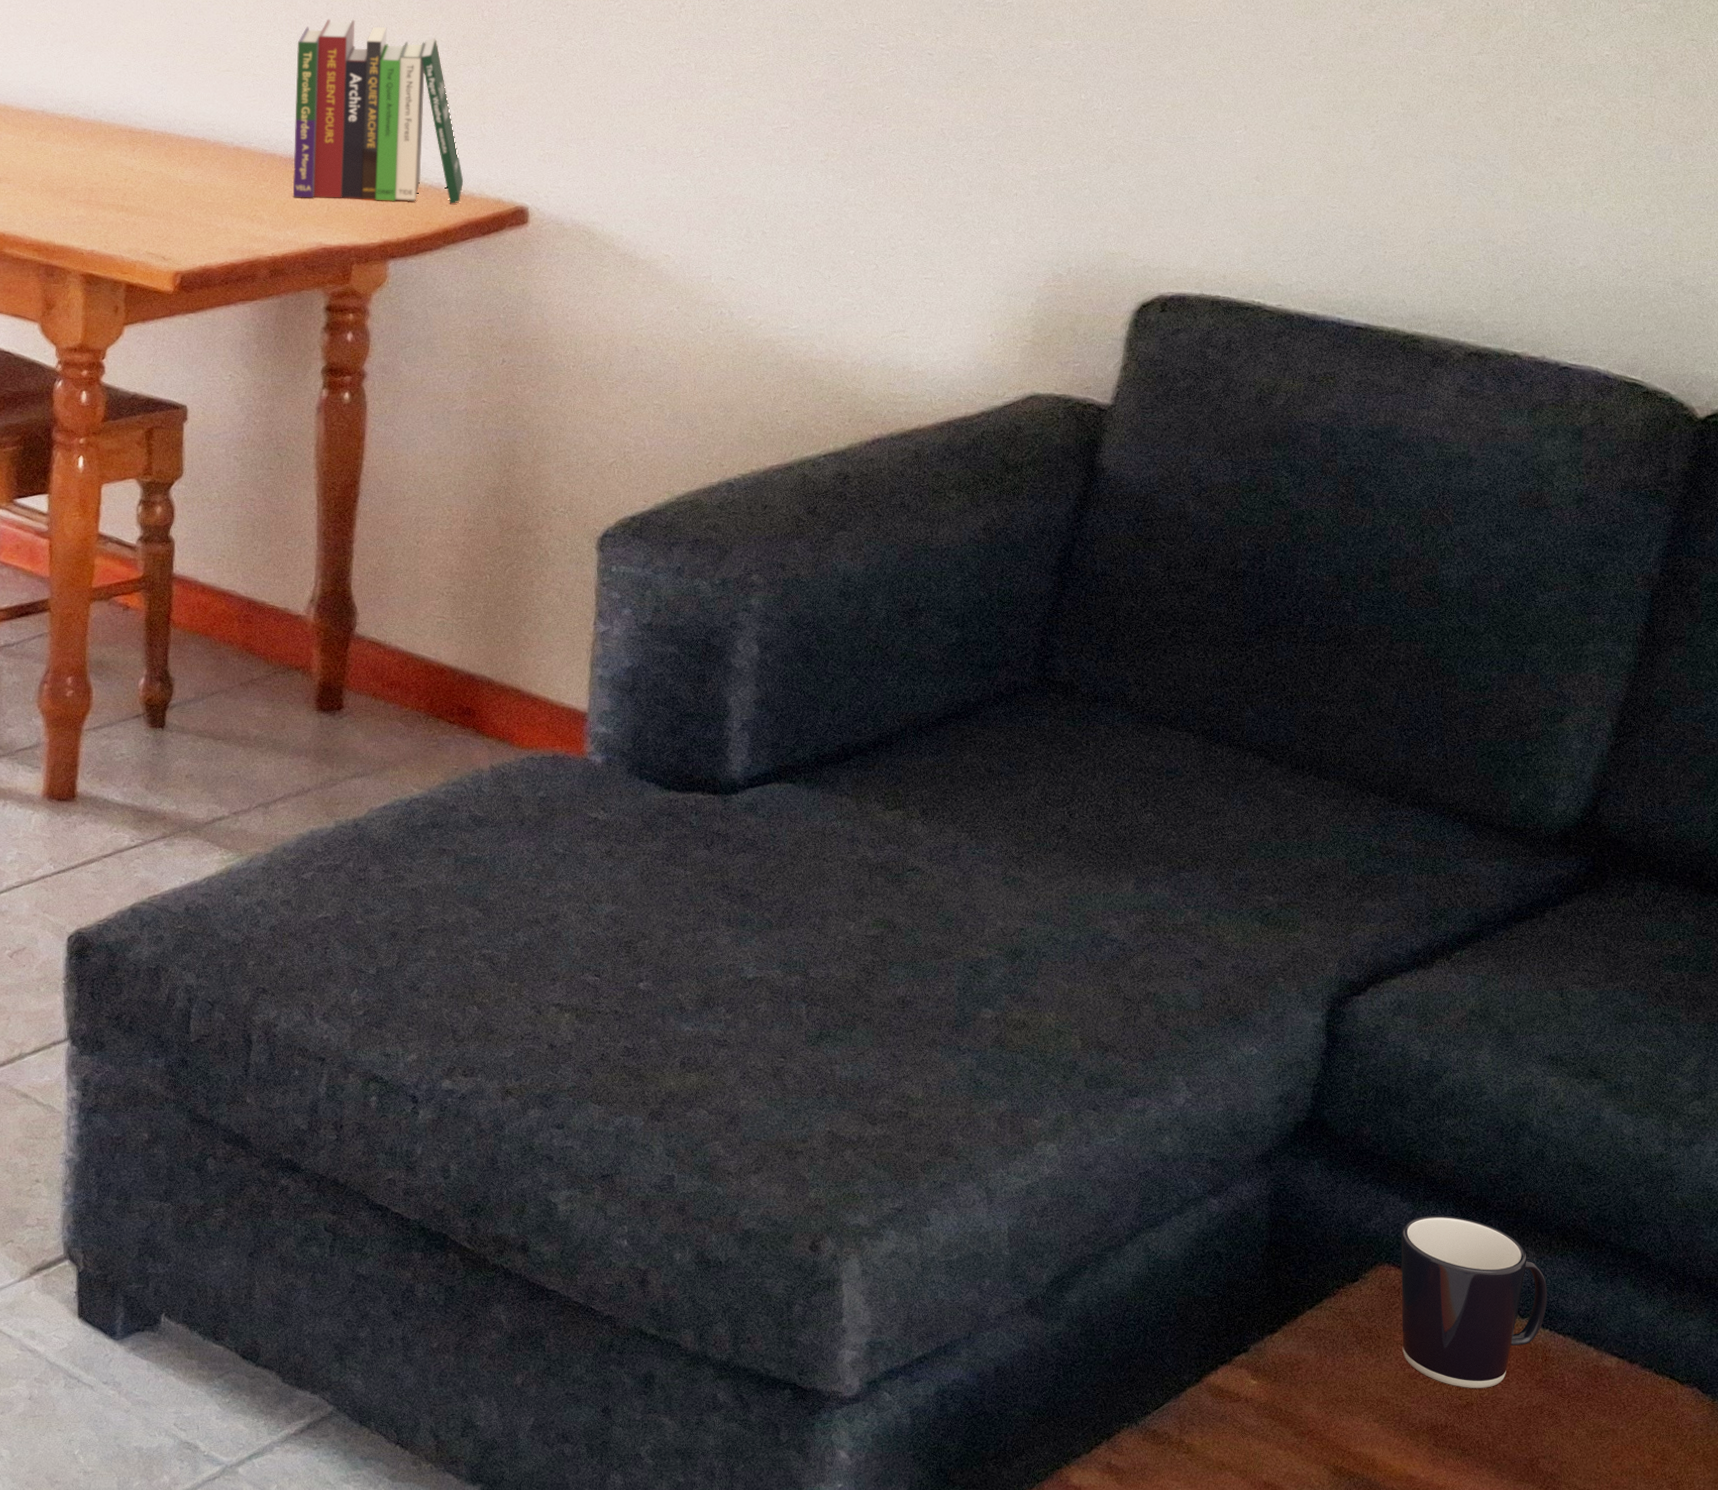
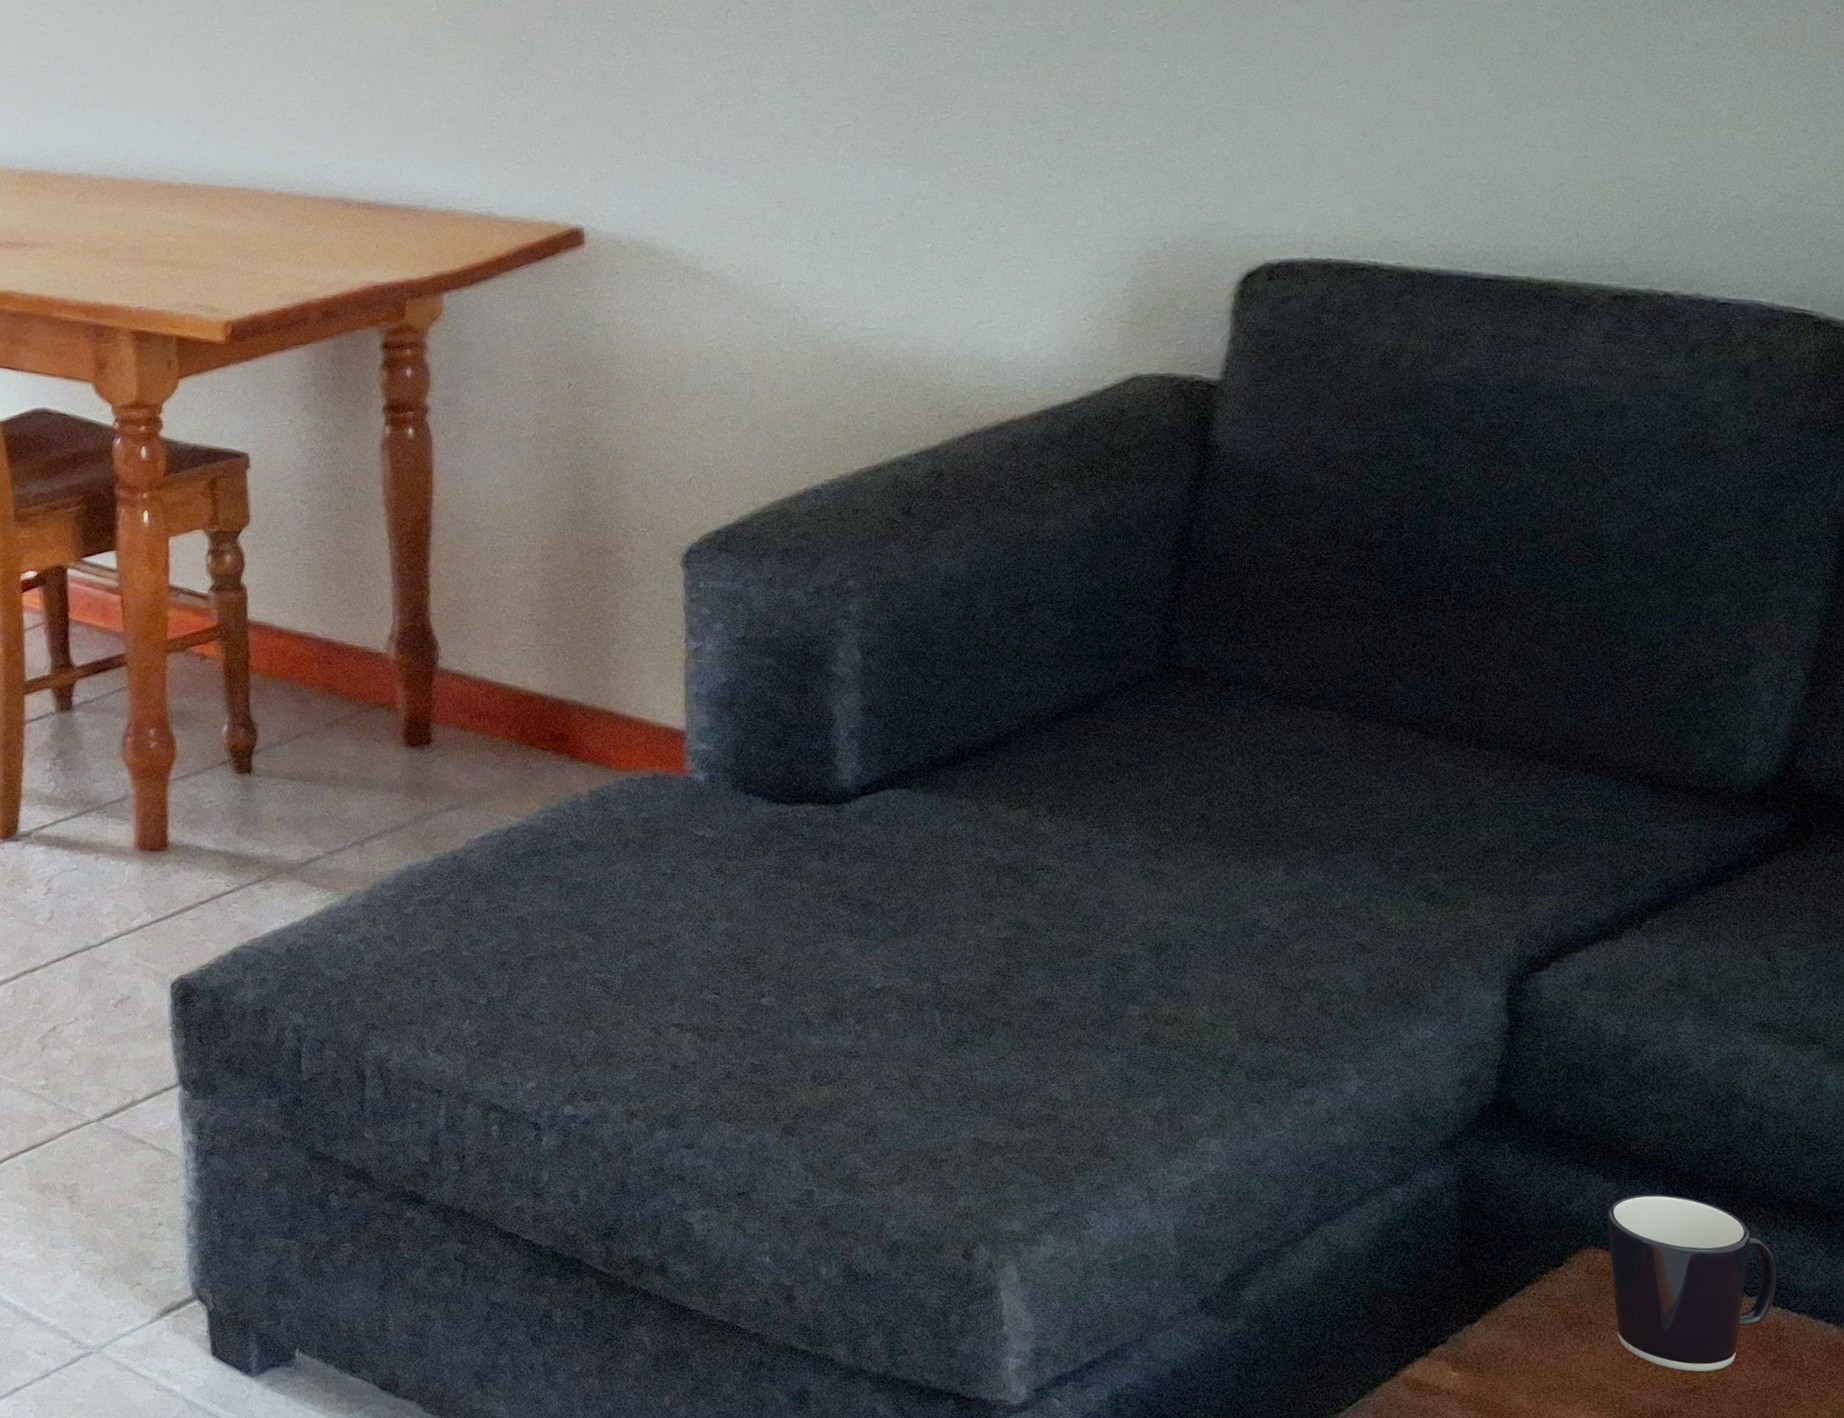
books: present [292,19,463,204] -> none [331,55,514,238]

